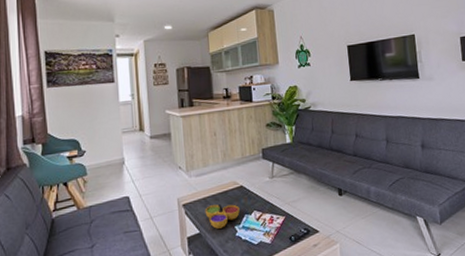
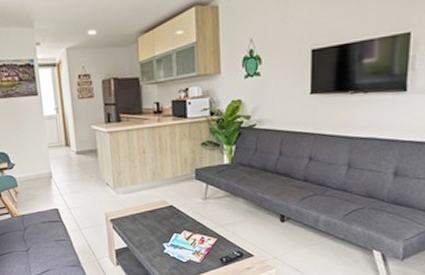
decorative bowl: present [205,203,240,229] -> none [132,221,169,244]

